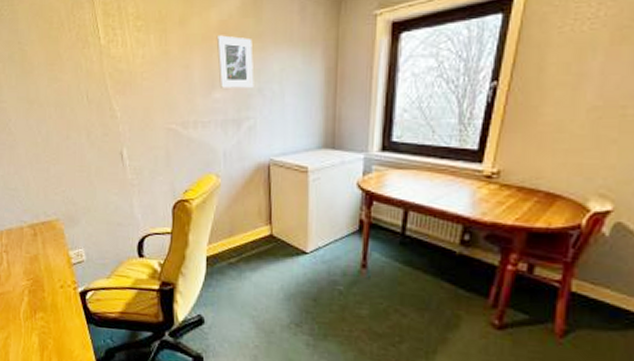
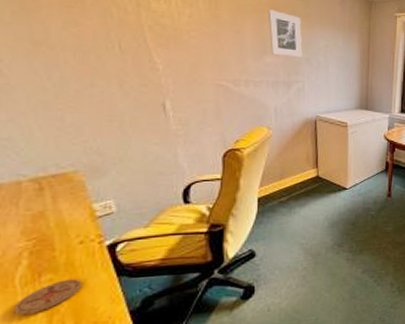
coaster: none [20,319,62,347] -> present [14,279,81,316]

